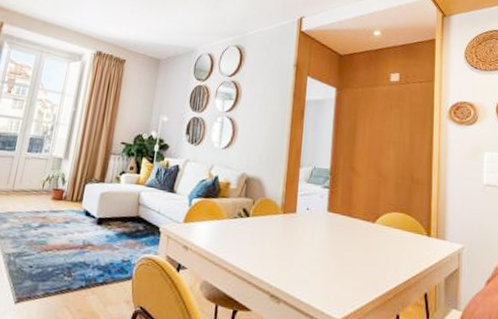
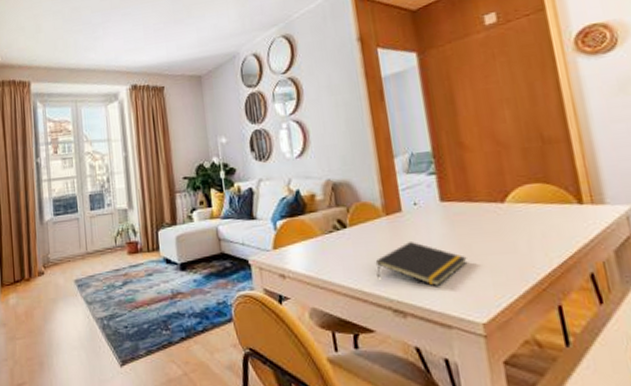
notepad: none [264,239,338,282] -> present [375,242,467,287]

